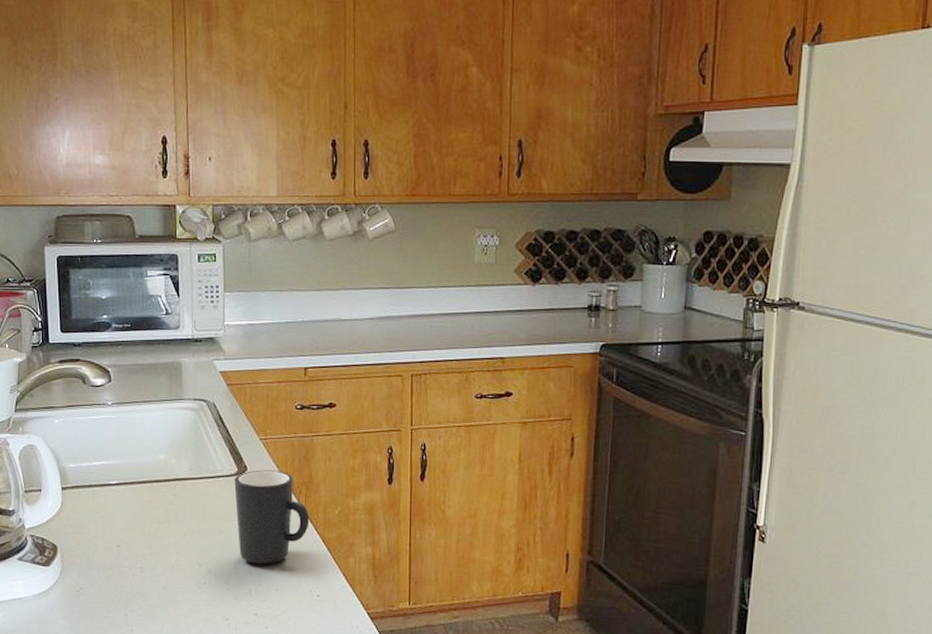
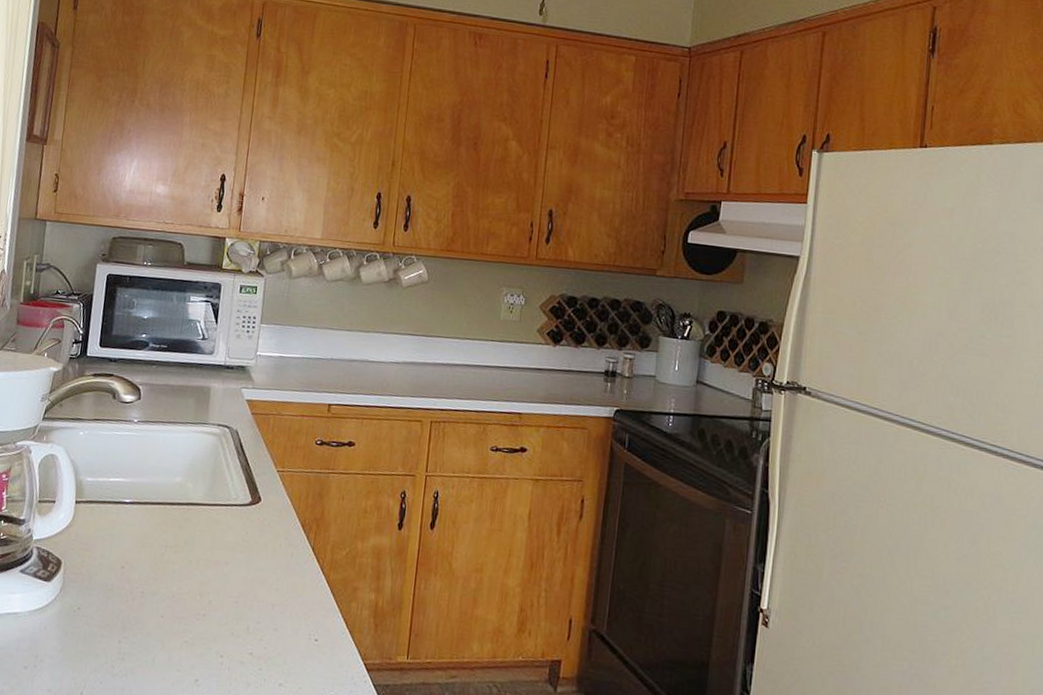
mug: present [234,470,310,564] -> none [242,502,317,601]

